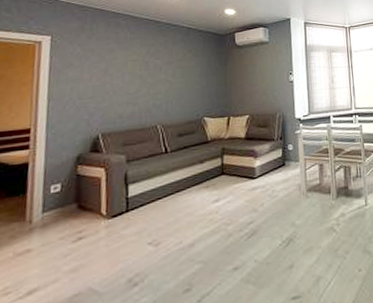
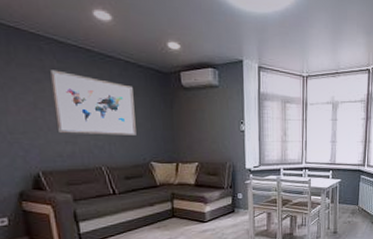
wall art: none [121,40,192,96] -> present [50,70,136,135]

